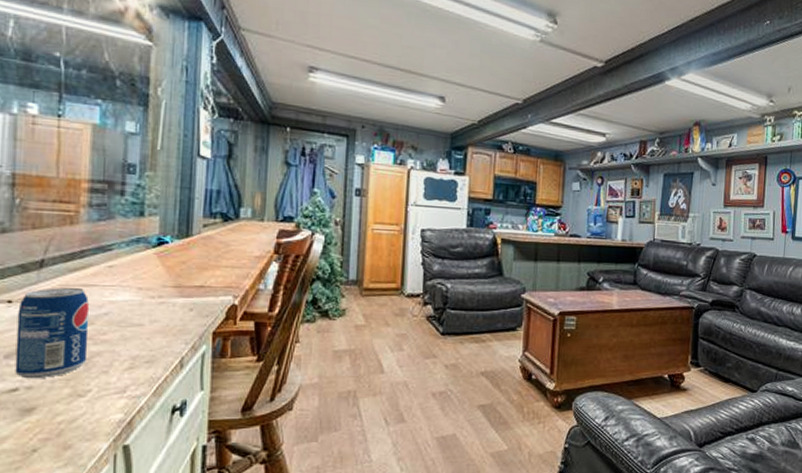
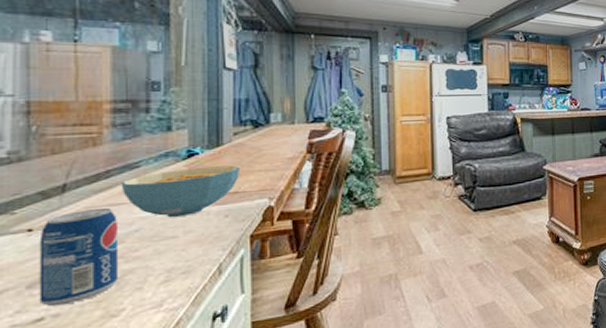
cereal bowl: none [94,256,207,306] -> present [121,165,239,218]

